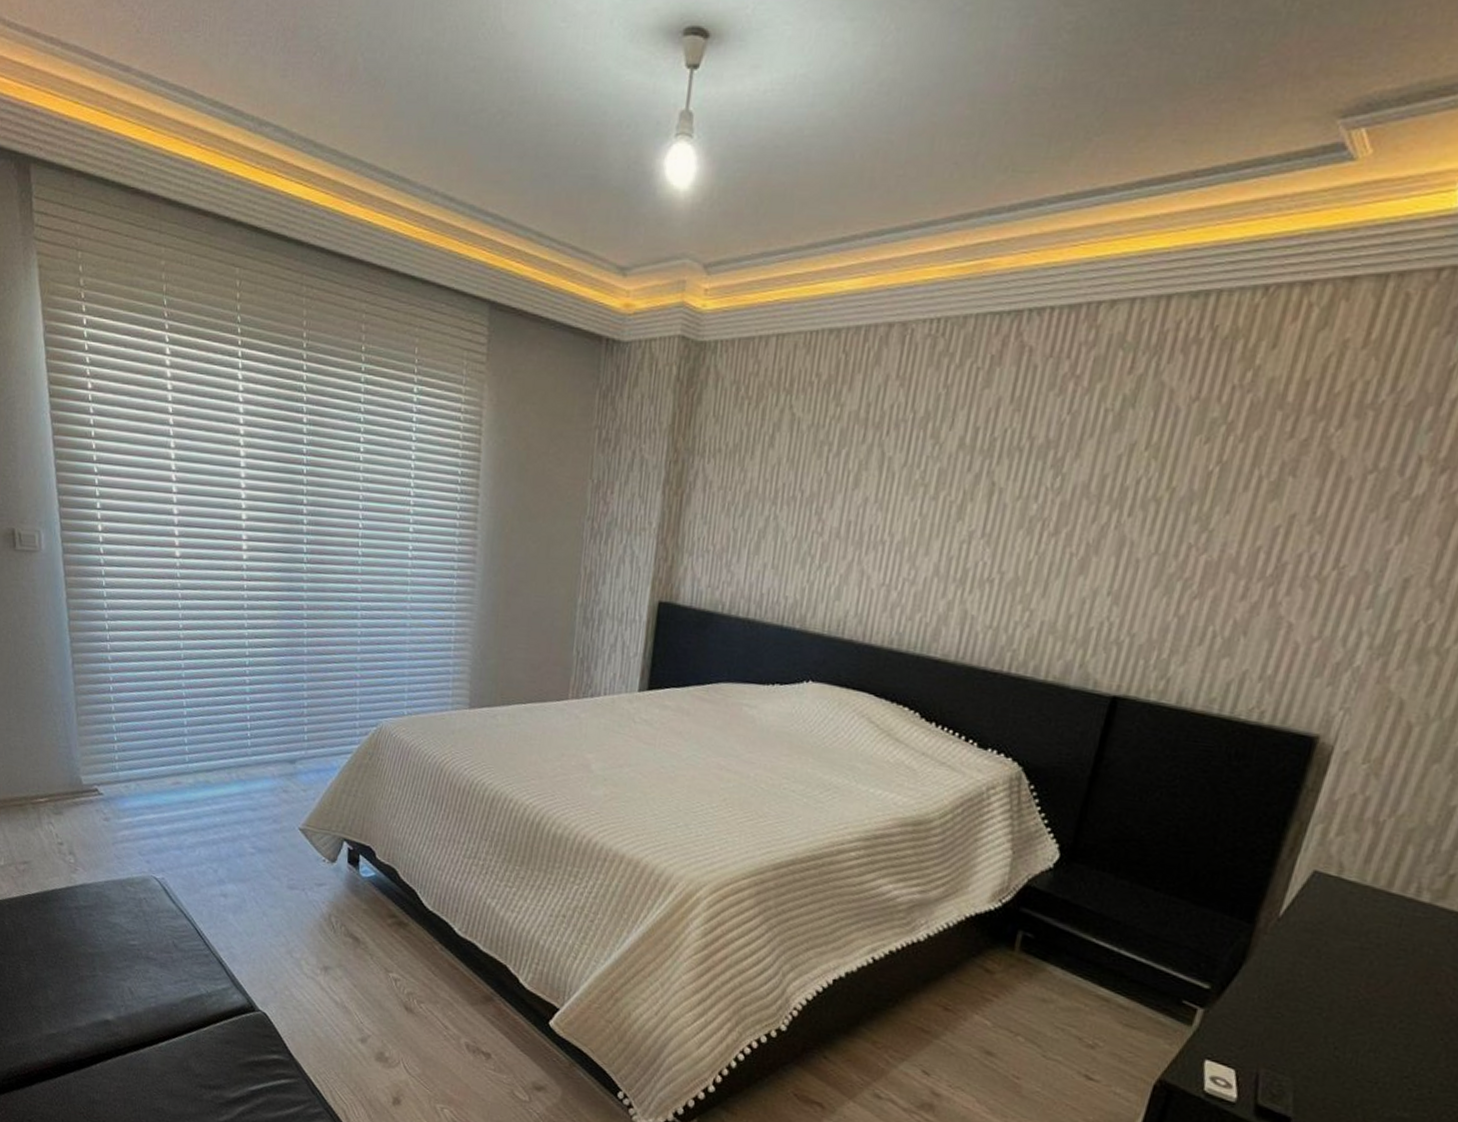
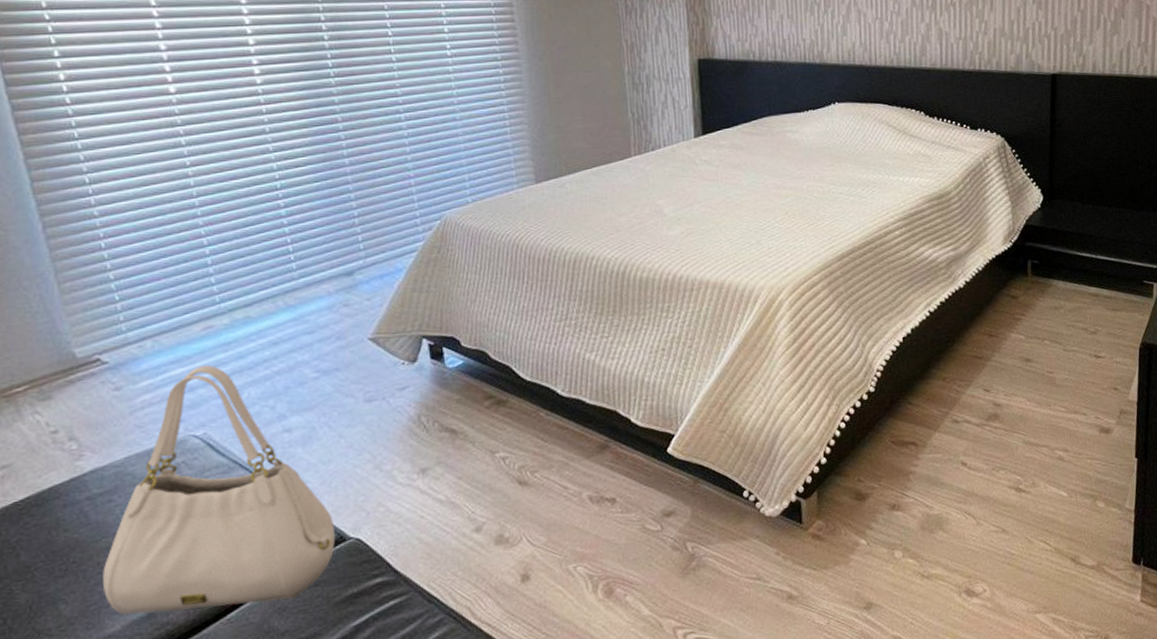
handbag: none [78,816,248,1048] -> present [103,364,335,616]

